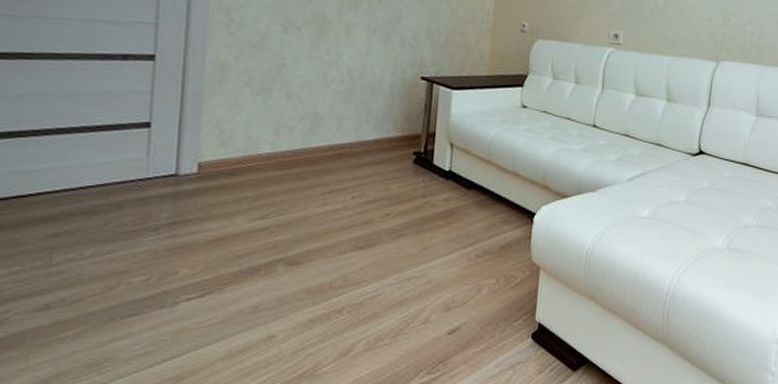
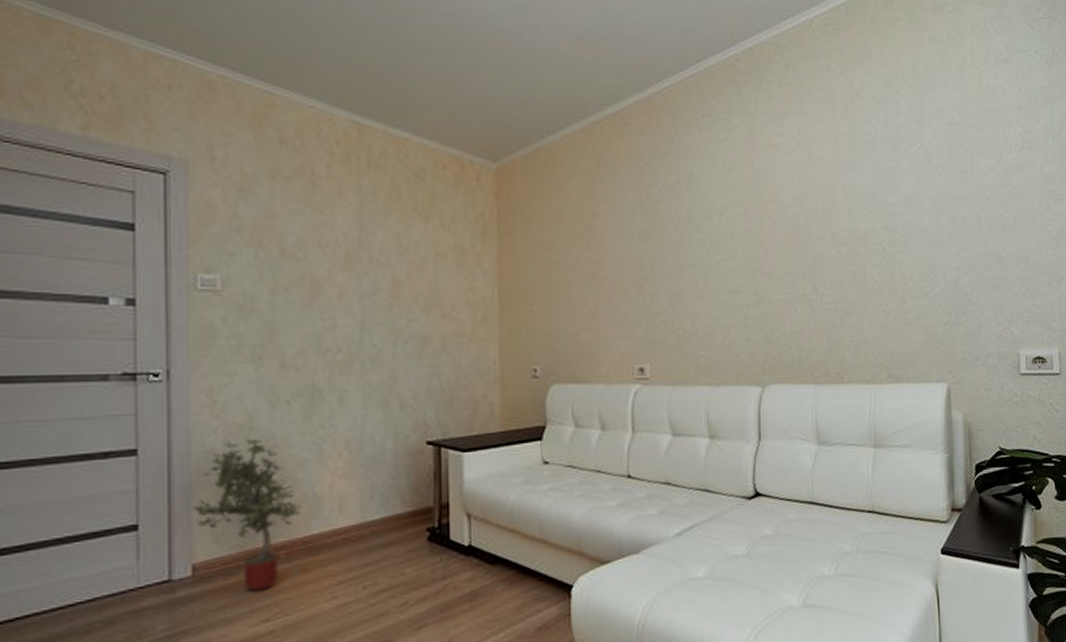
potted tree: none [203,57,303,192] -> present [192,438,302,591]

